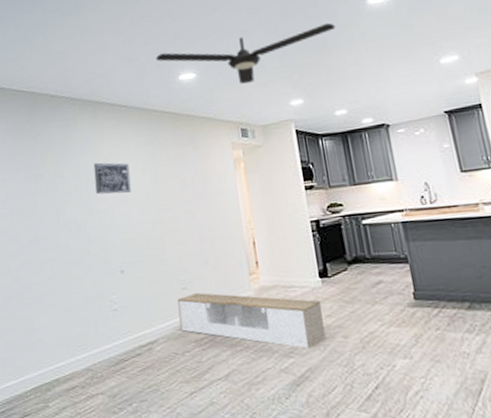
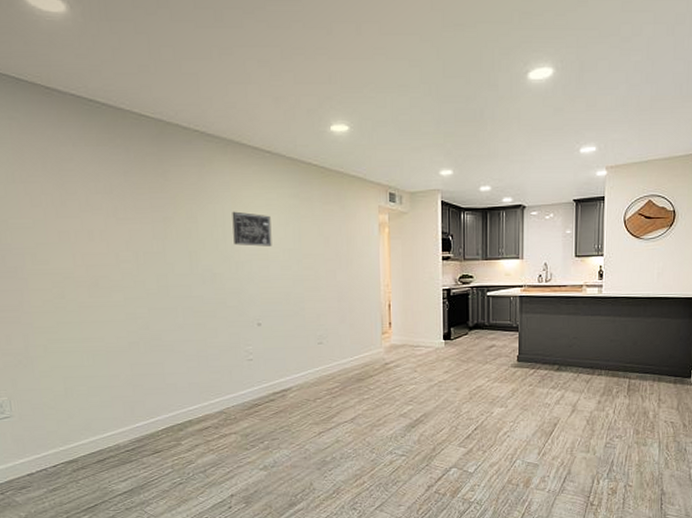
ceiling fan: present [155,22,336,84] -> none [306,92,494,145]
bench: present [177,293,326,349] -> none [313,348,442,398]

